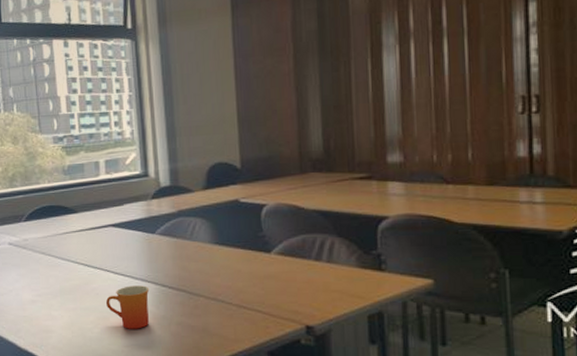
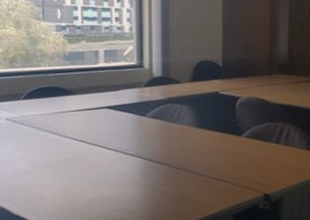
mug: present [106,285,150,329] -> none [98,160,138,197]

